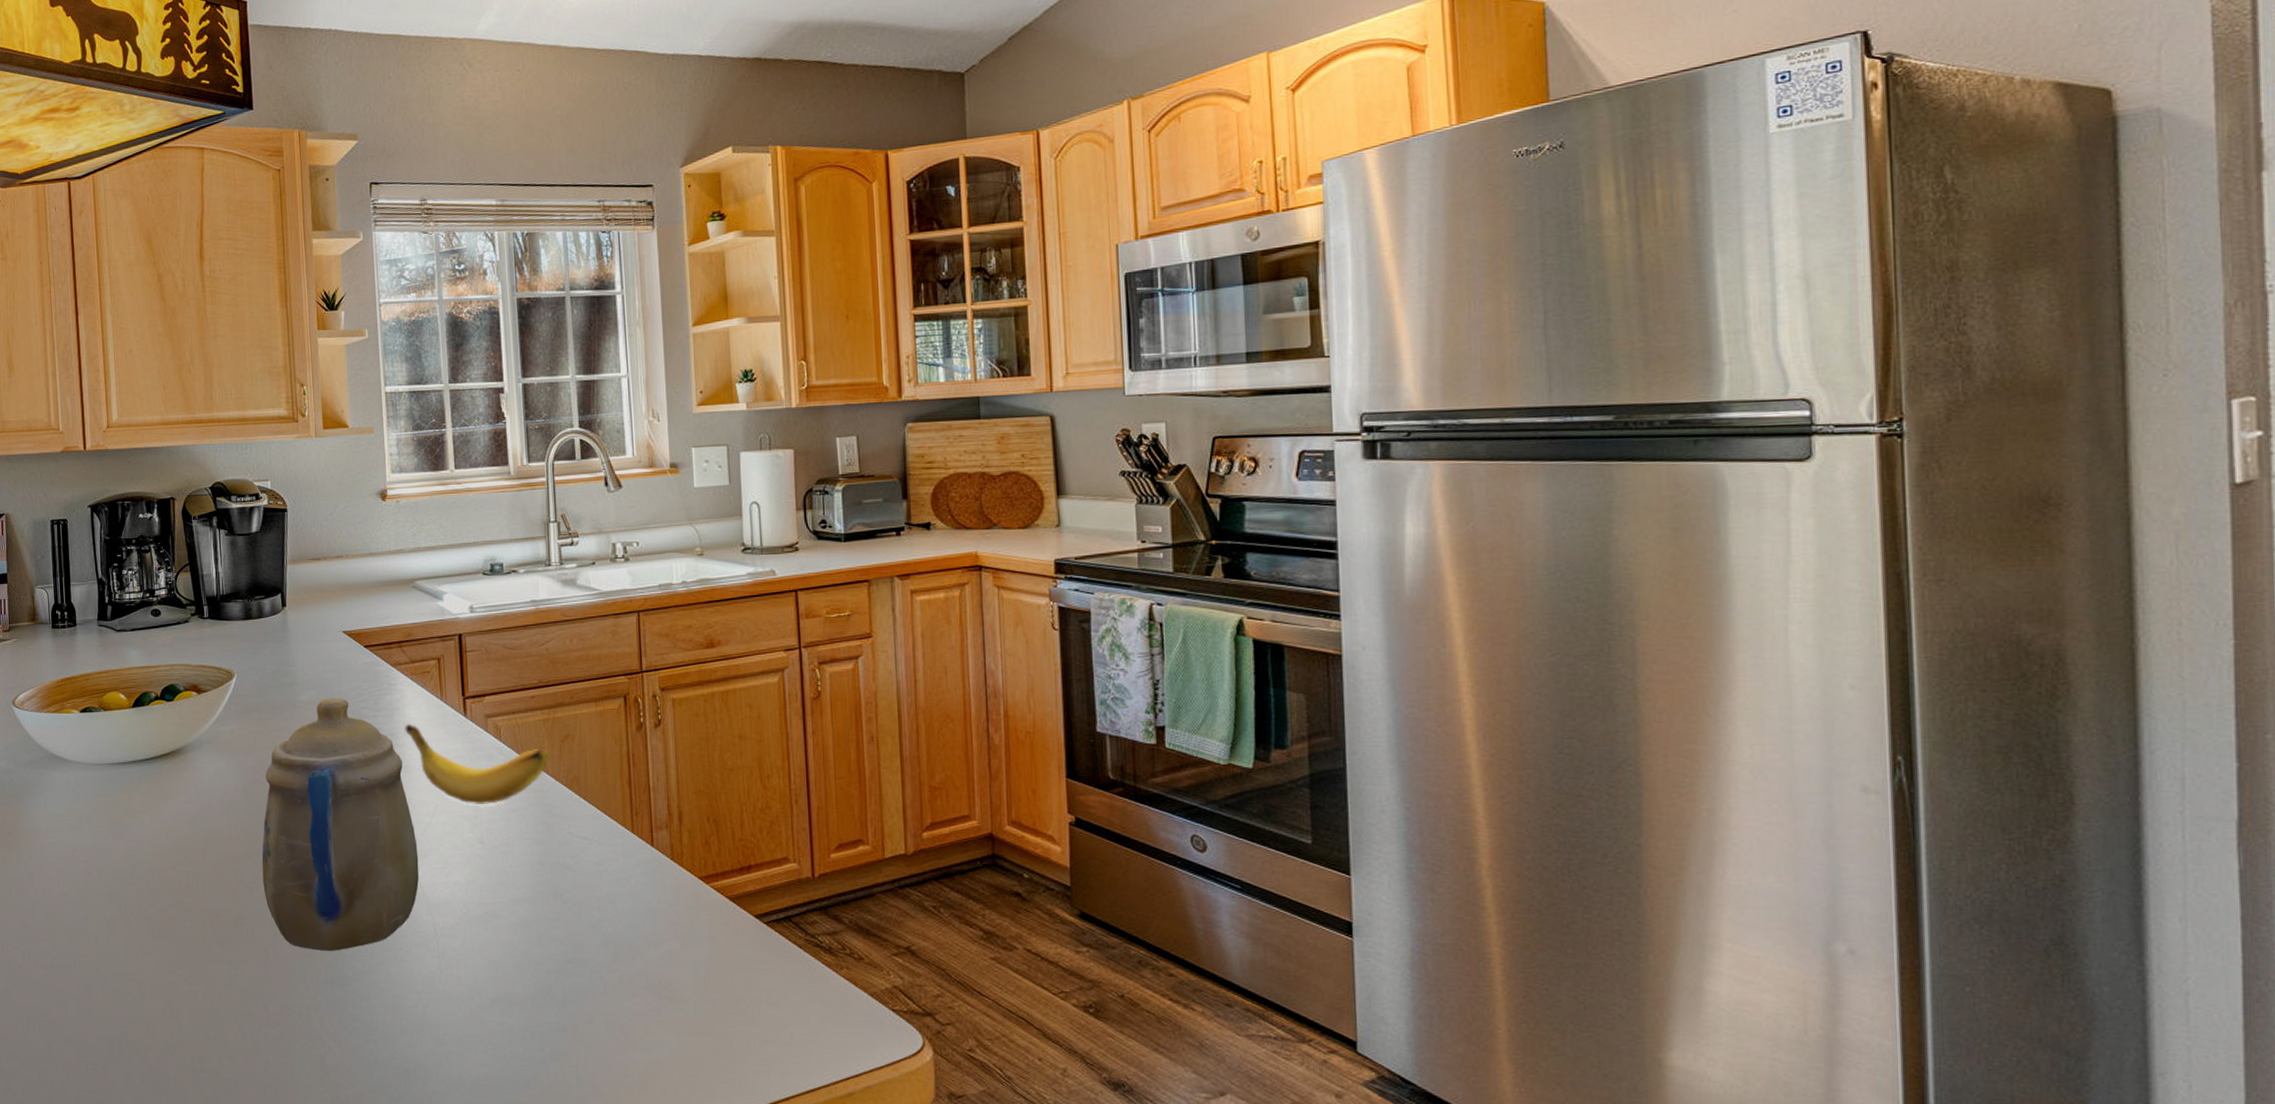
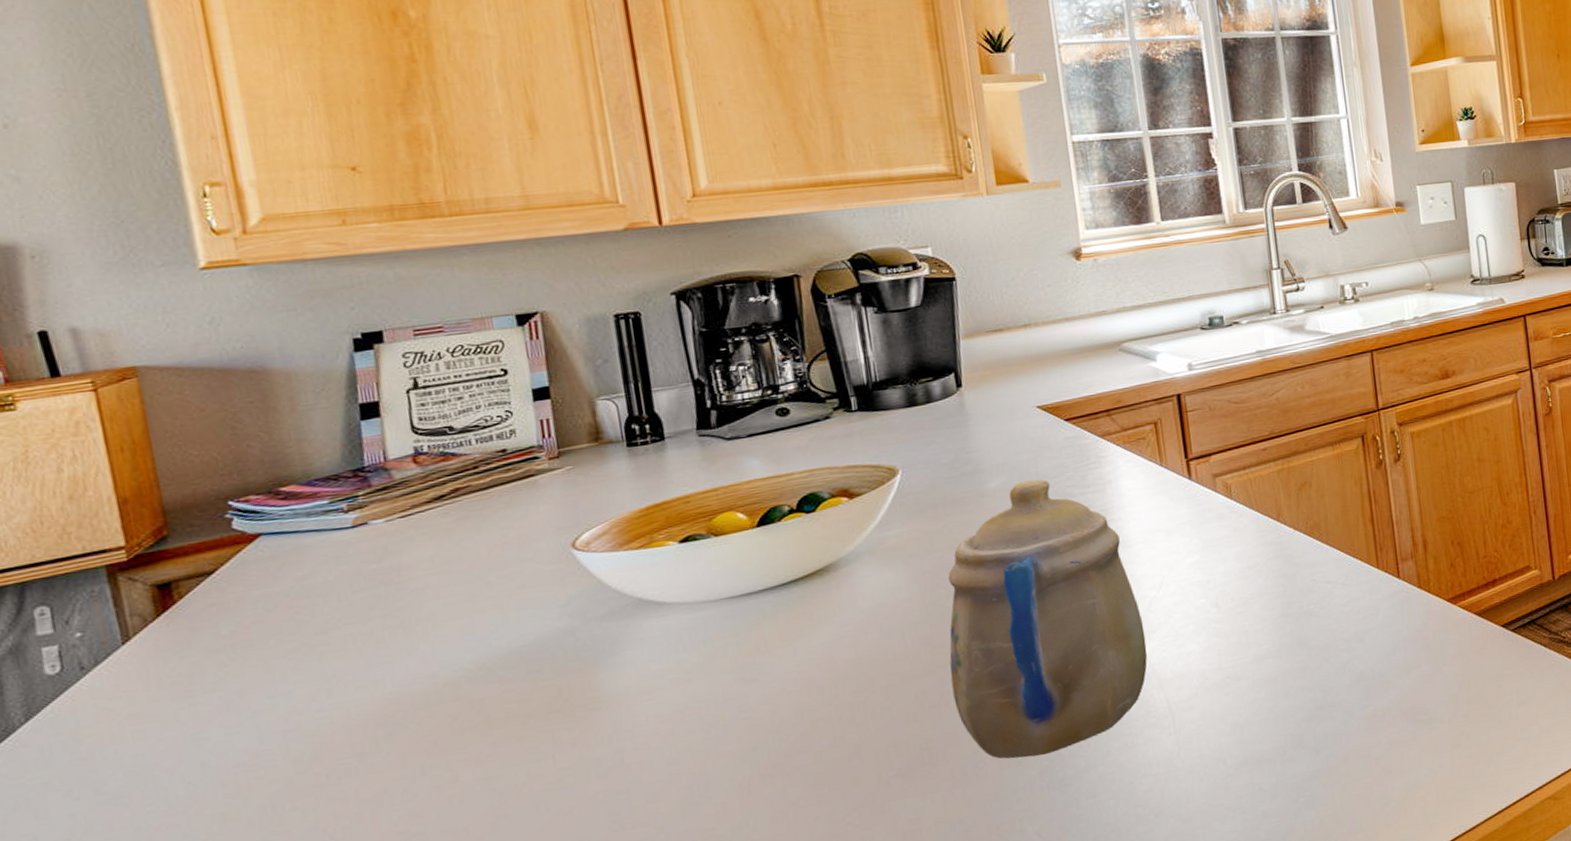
banana: present [404,723,549,804] -> none [1119,495,1286,570]

